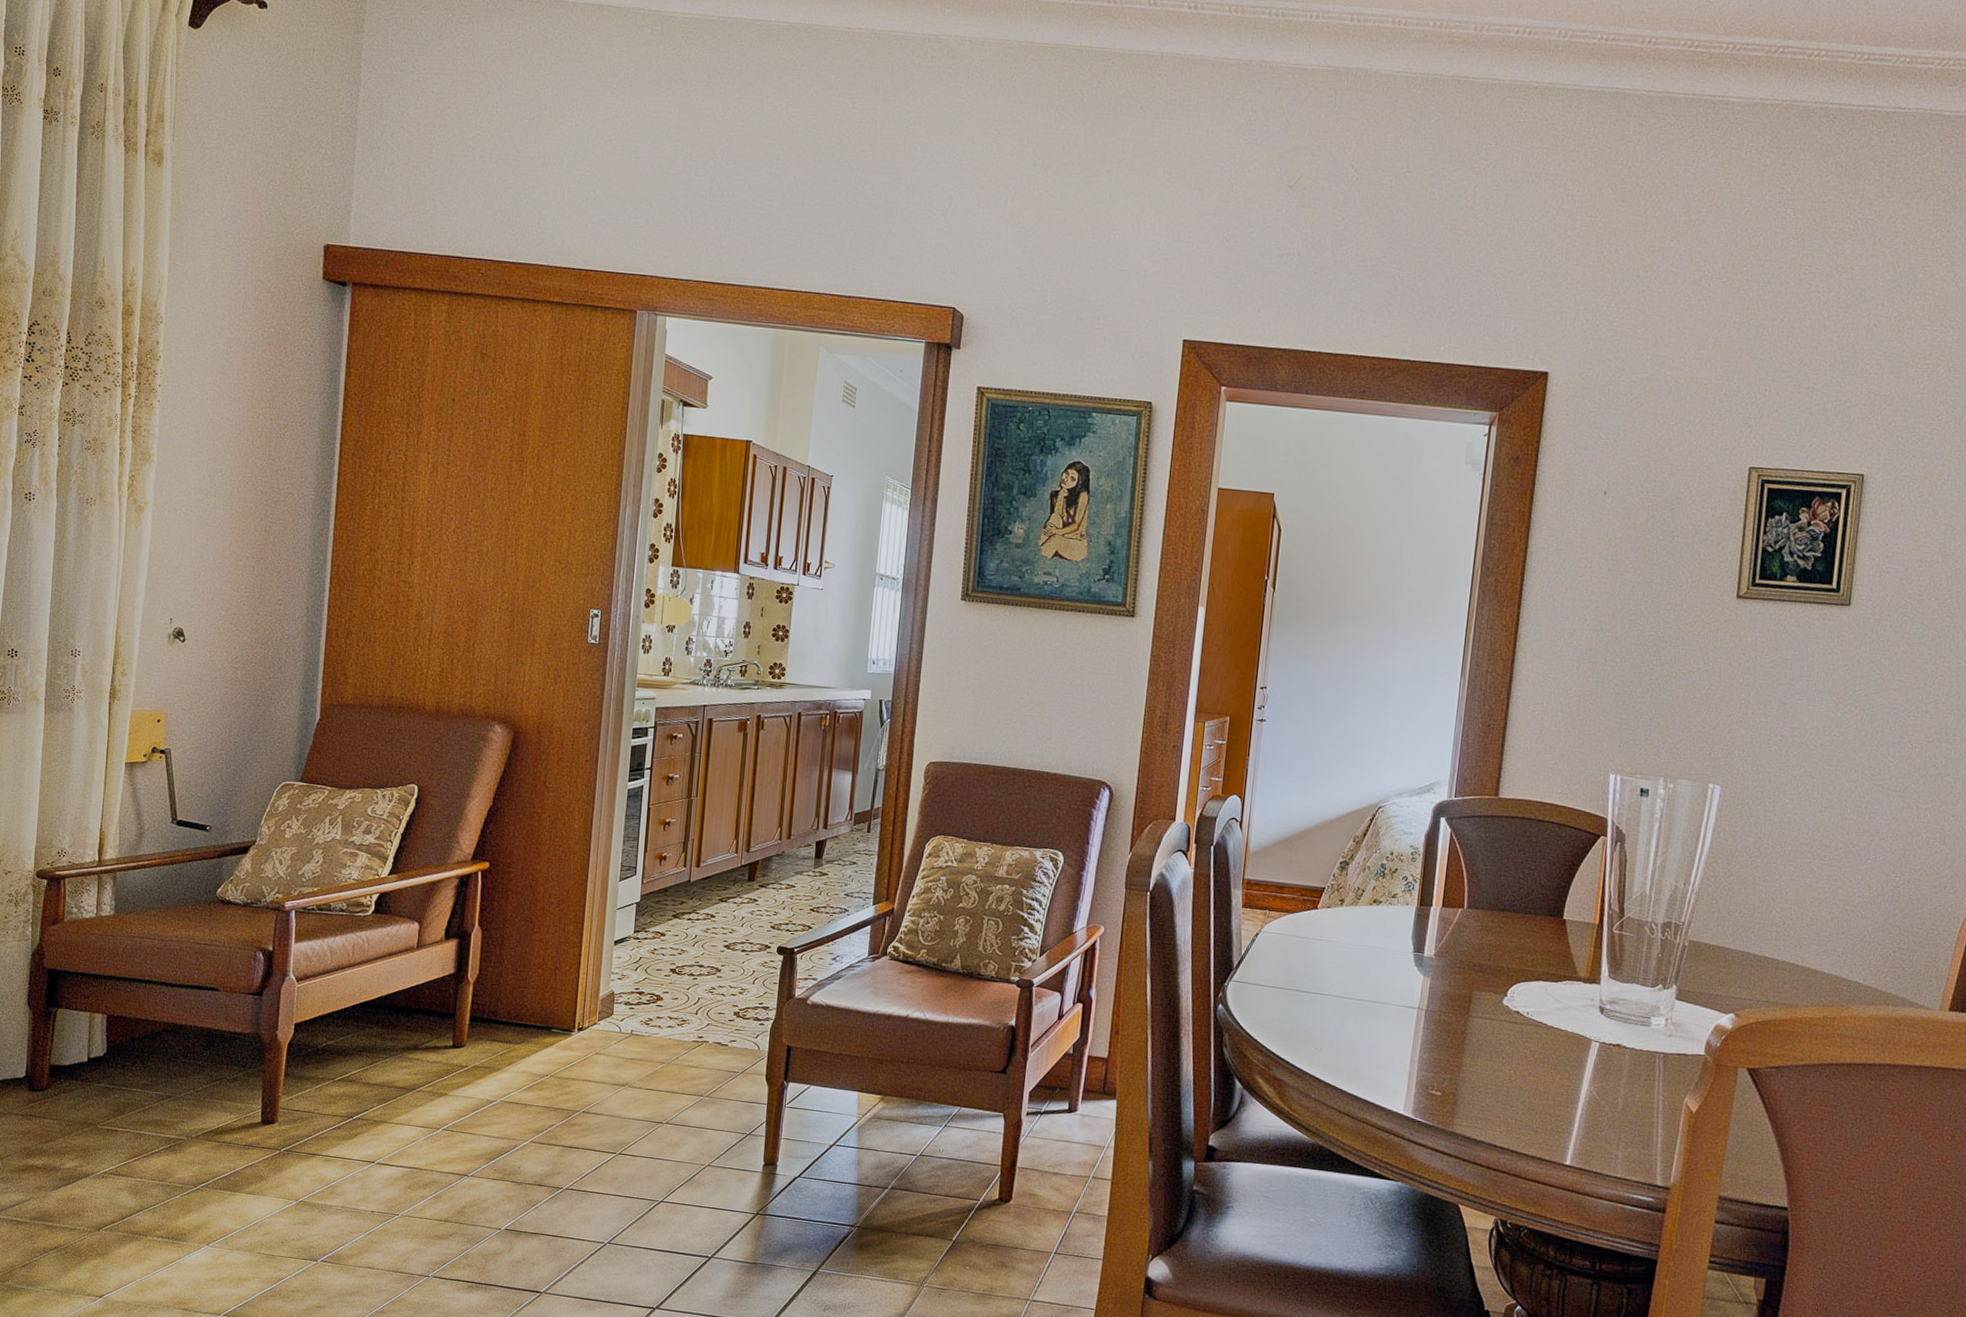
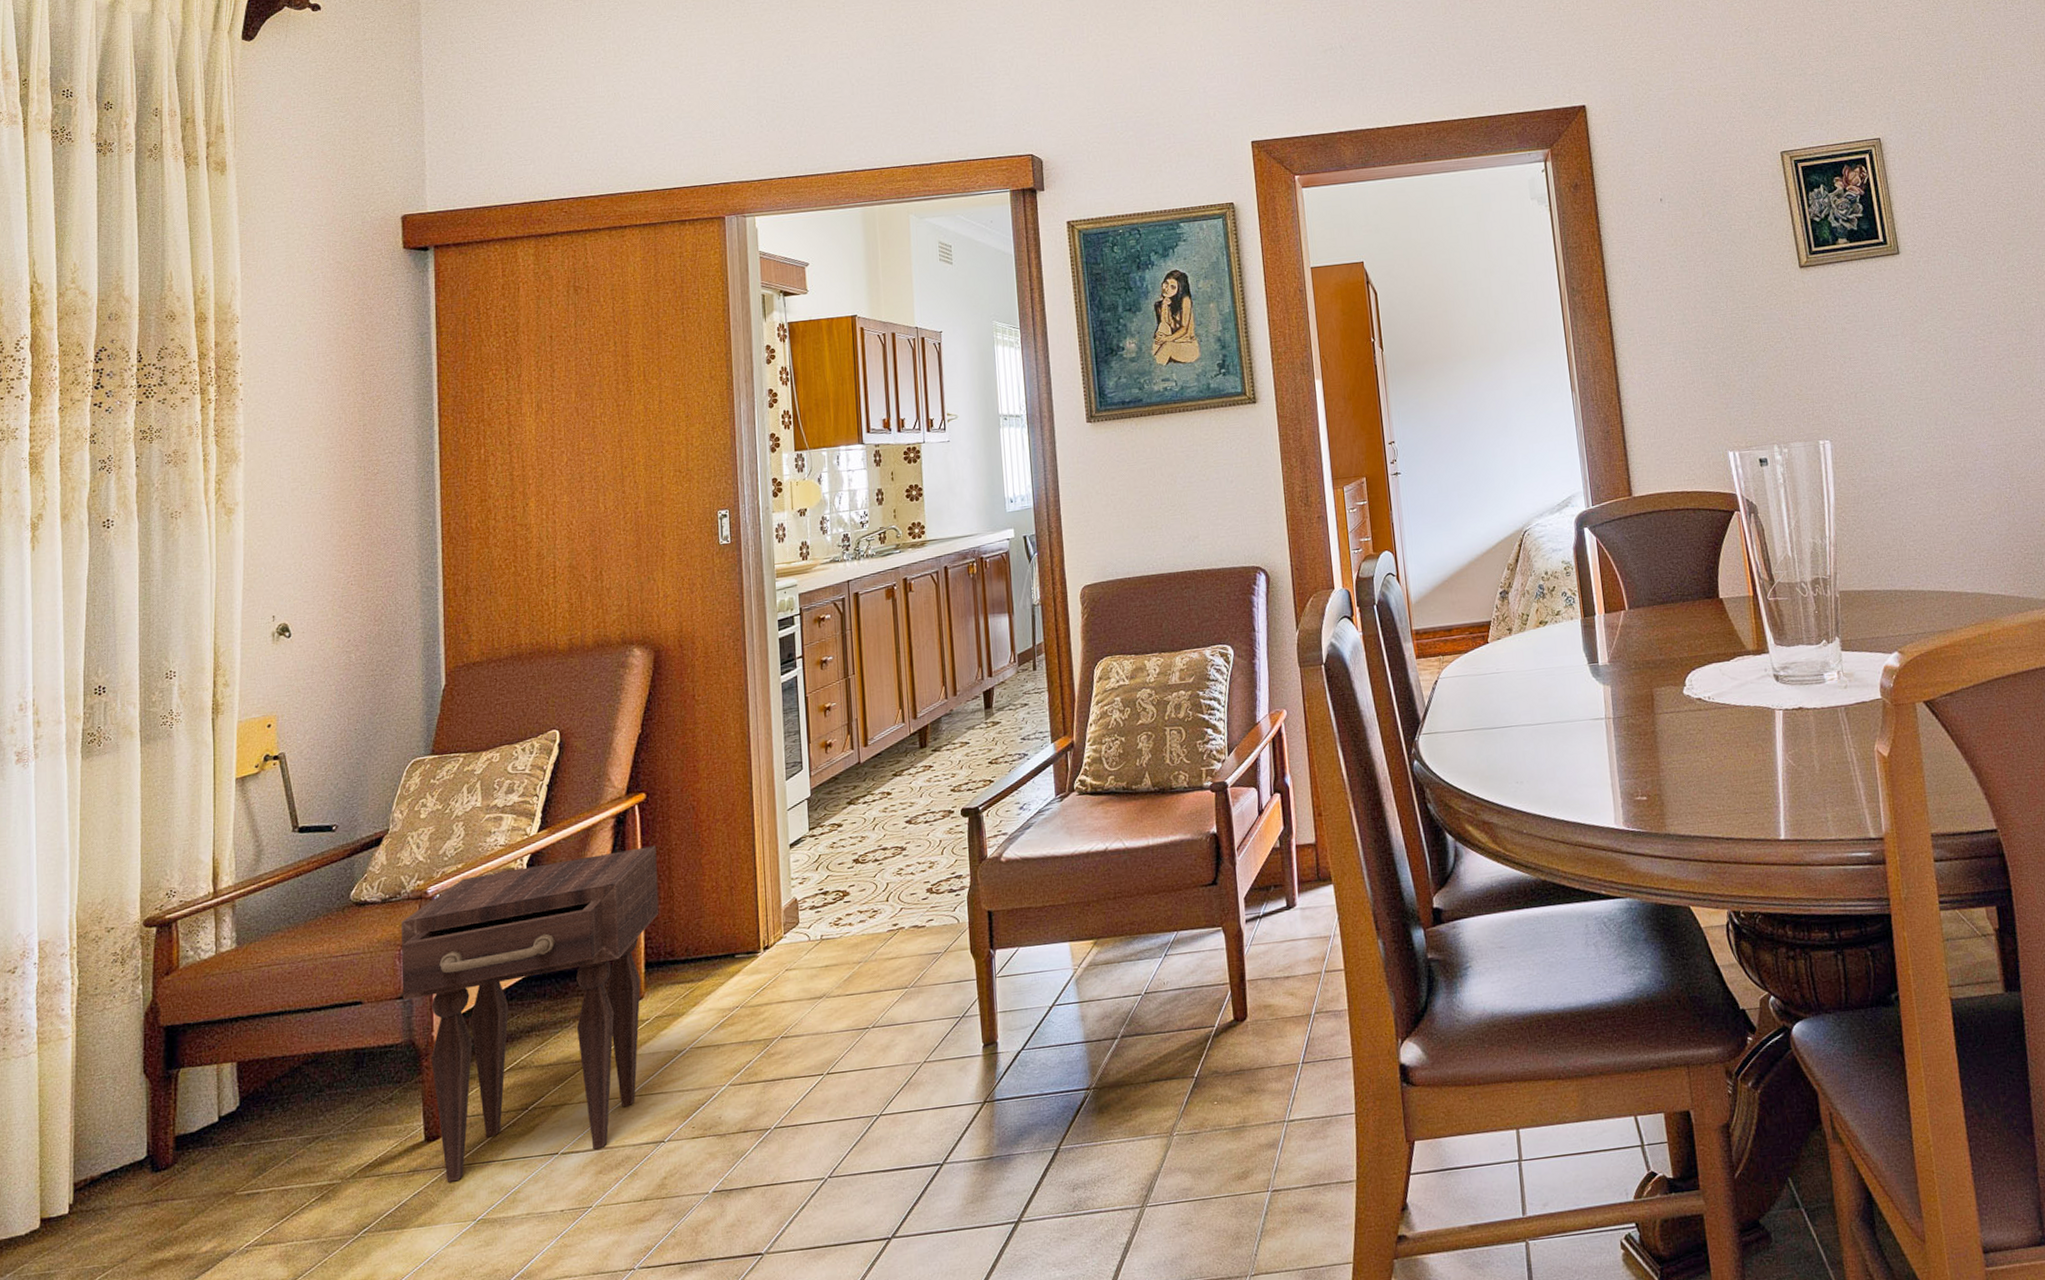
nightstand: none [254,901,493,1167] -> present [401,846,659,1183]

